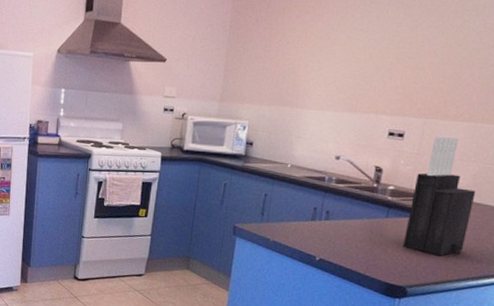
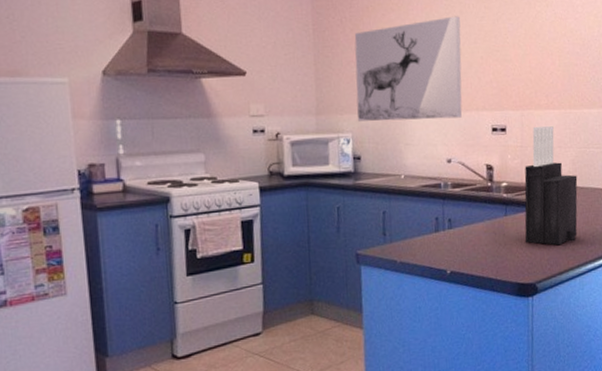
wall art: none [256,21,377,119] -> present [354,16,462,121]

